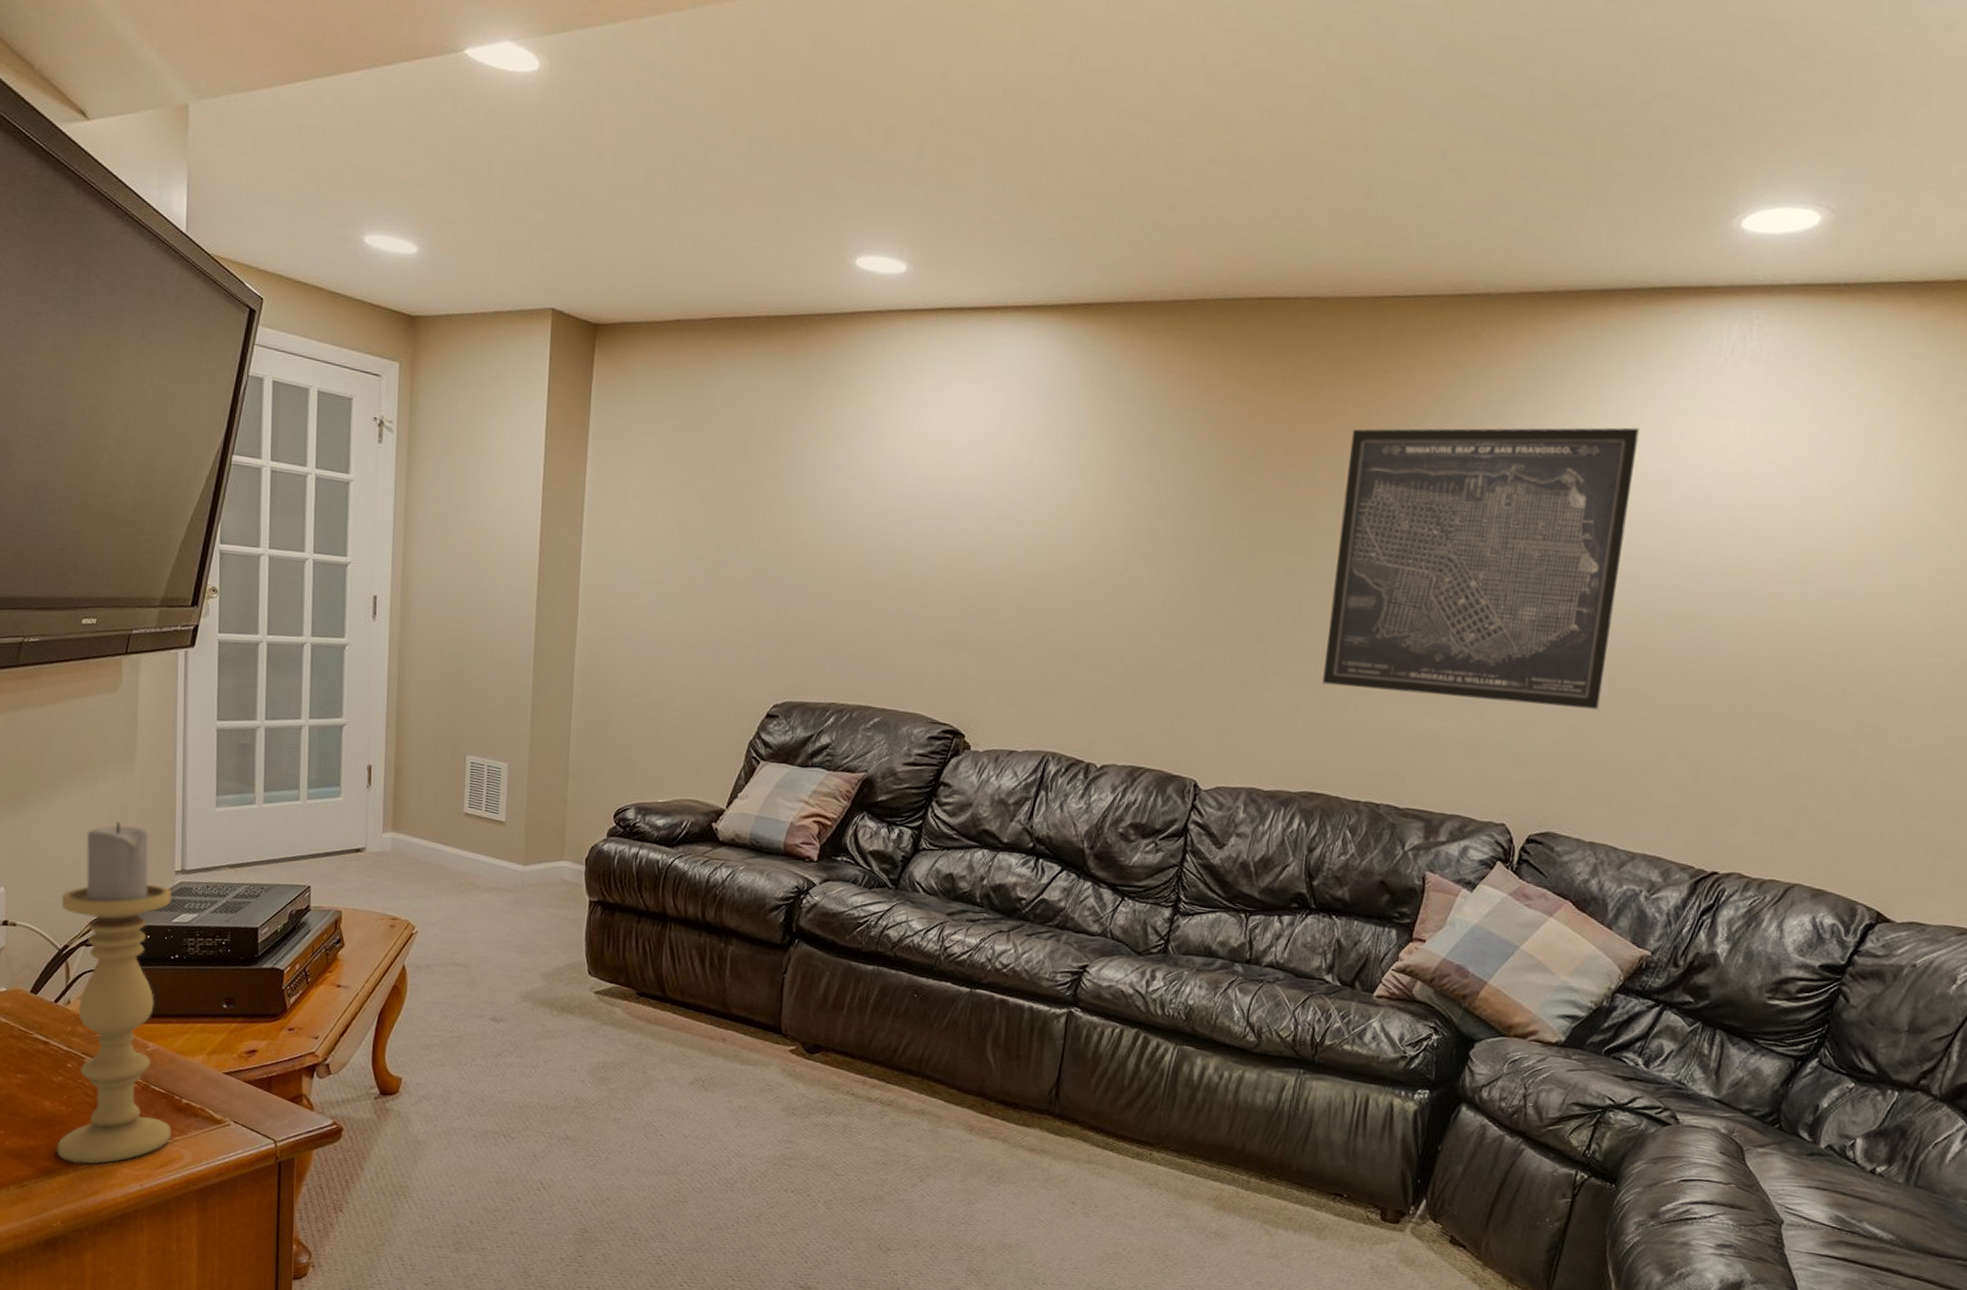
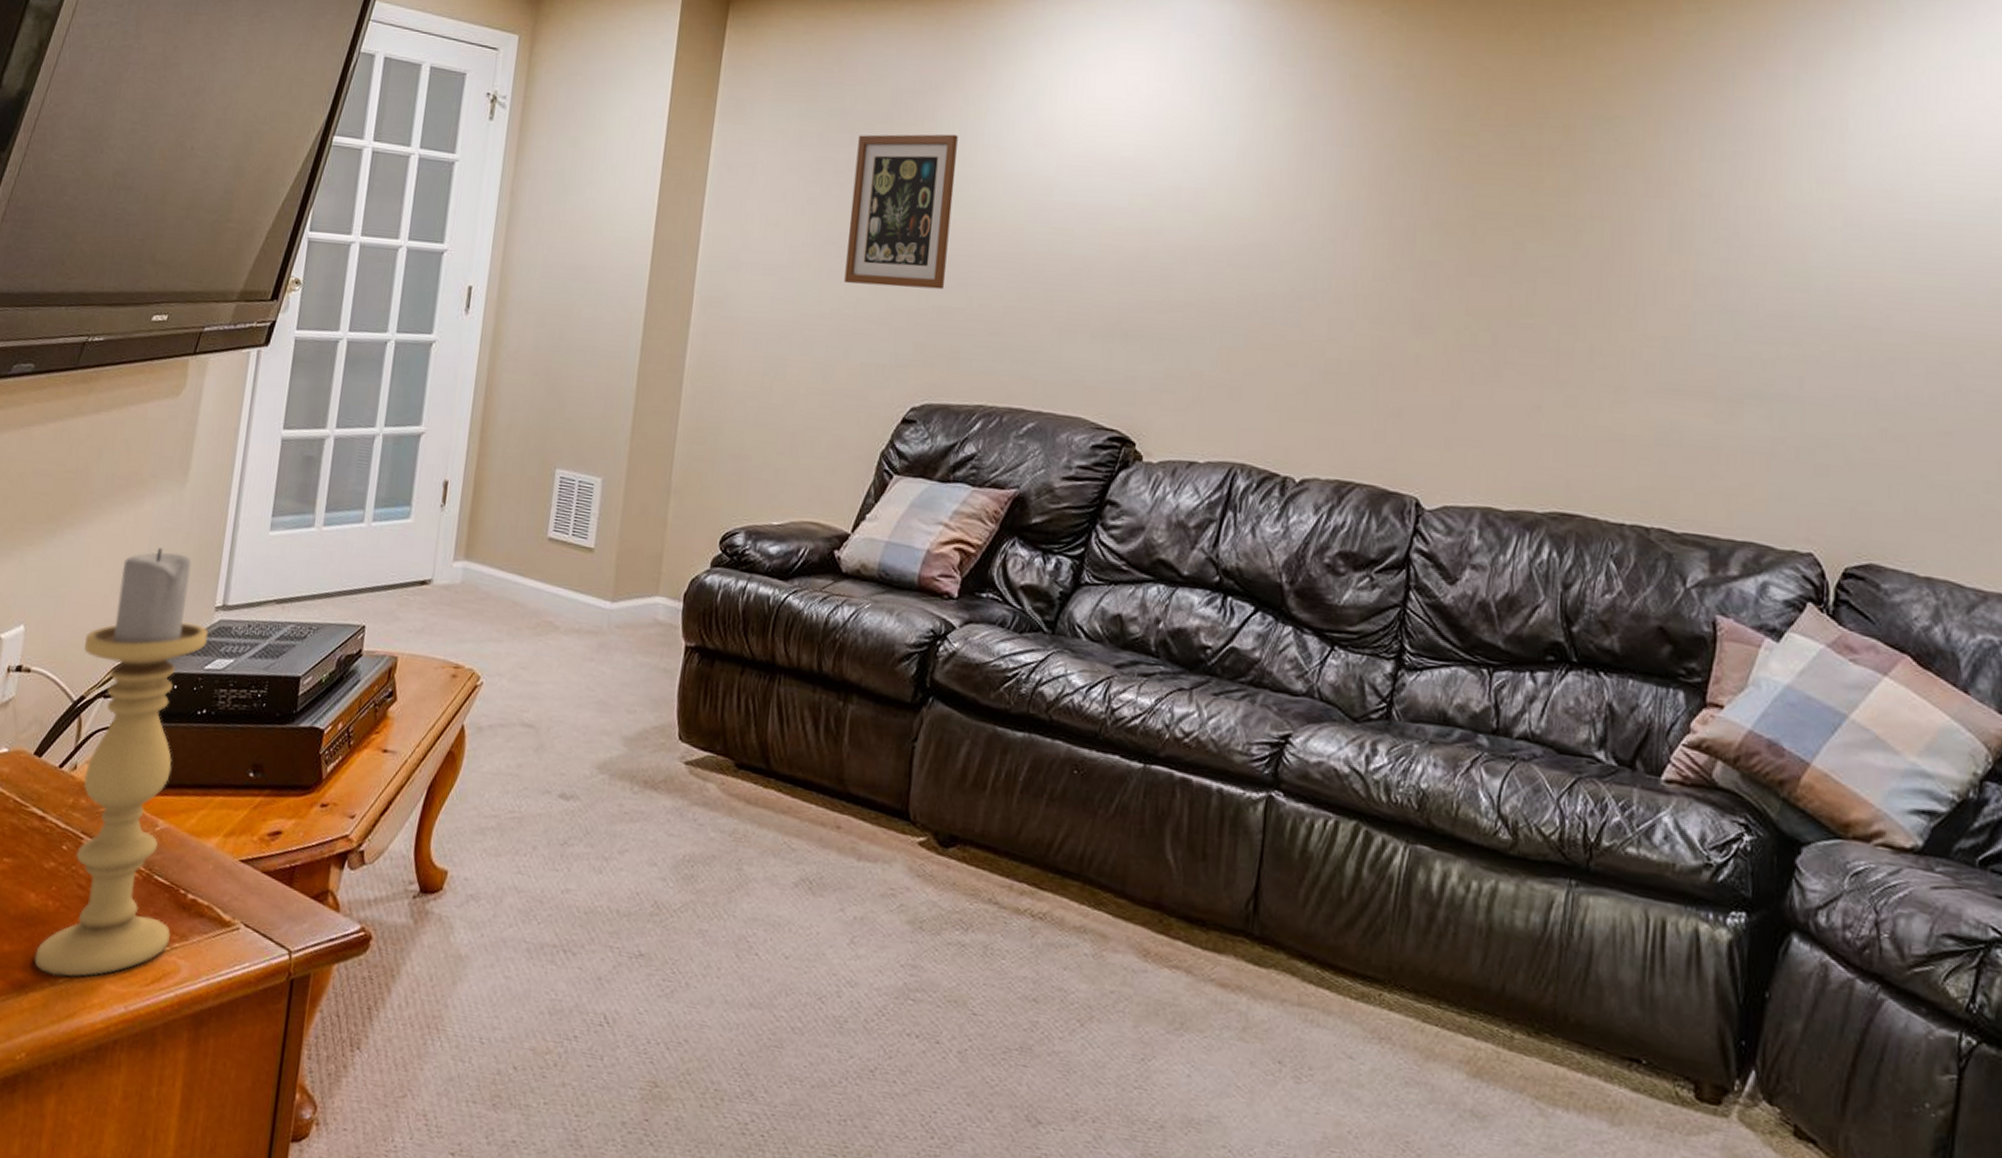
wall art: none [712,463,809,604] -> present [844,134,958,290]
wall art: present [1322,427,1640,710] -> none [1567,73,1929,409]

